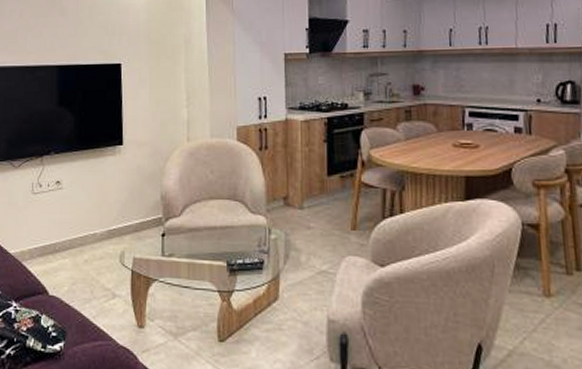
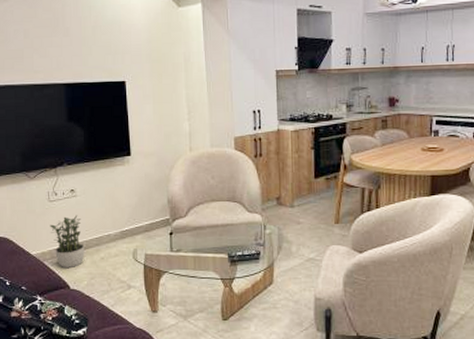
potted plant: none [31,210,68,270] -> present [50,215,85,268]

